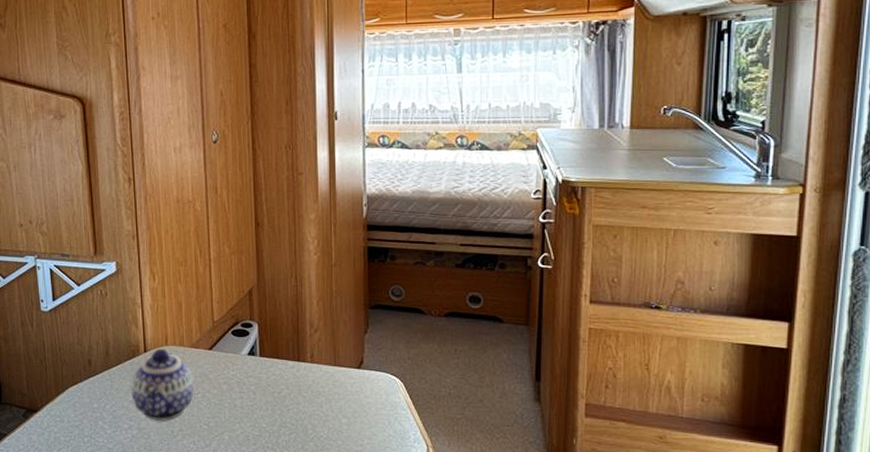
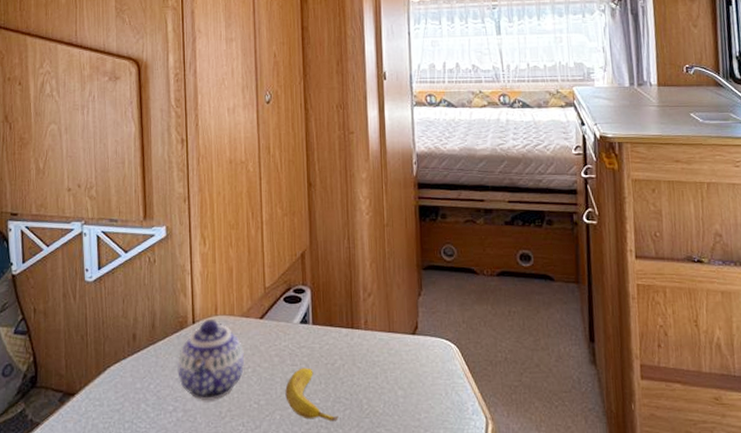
banana: none [233,395,284,444] -> present [285,367,339,422]

